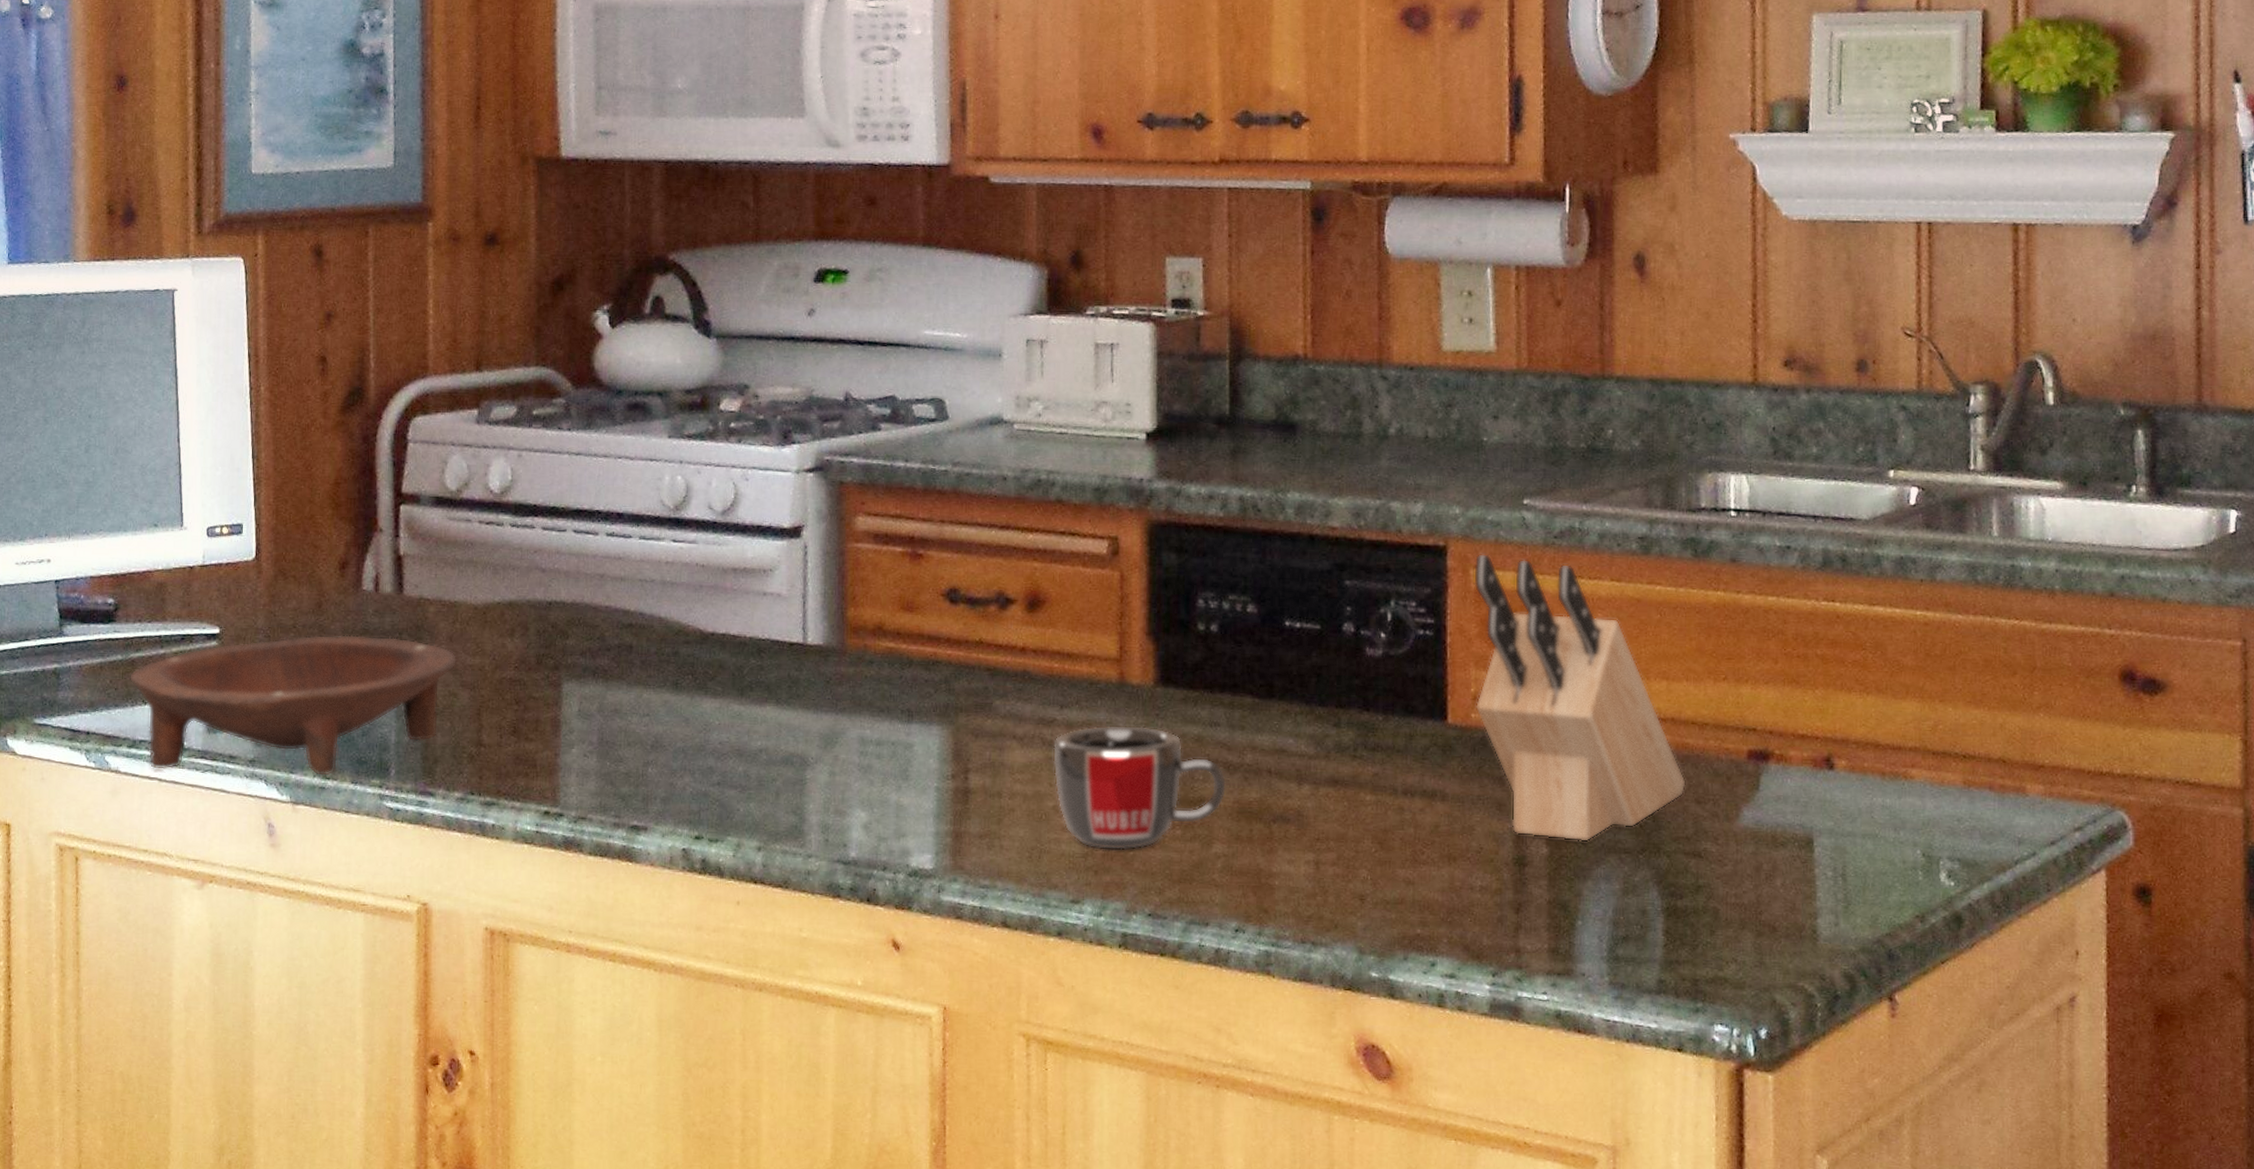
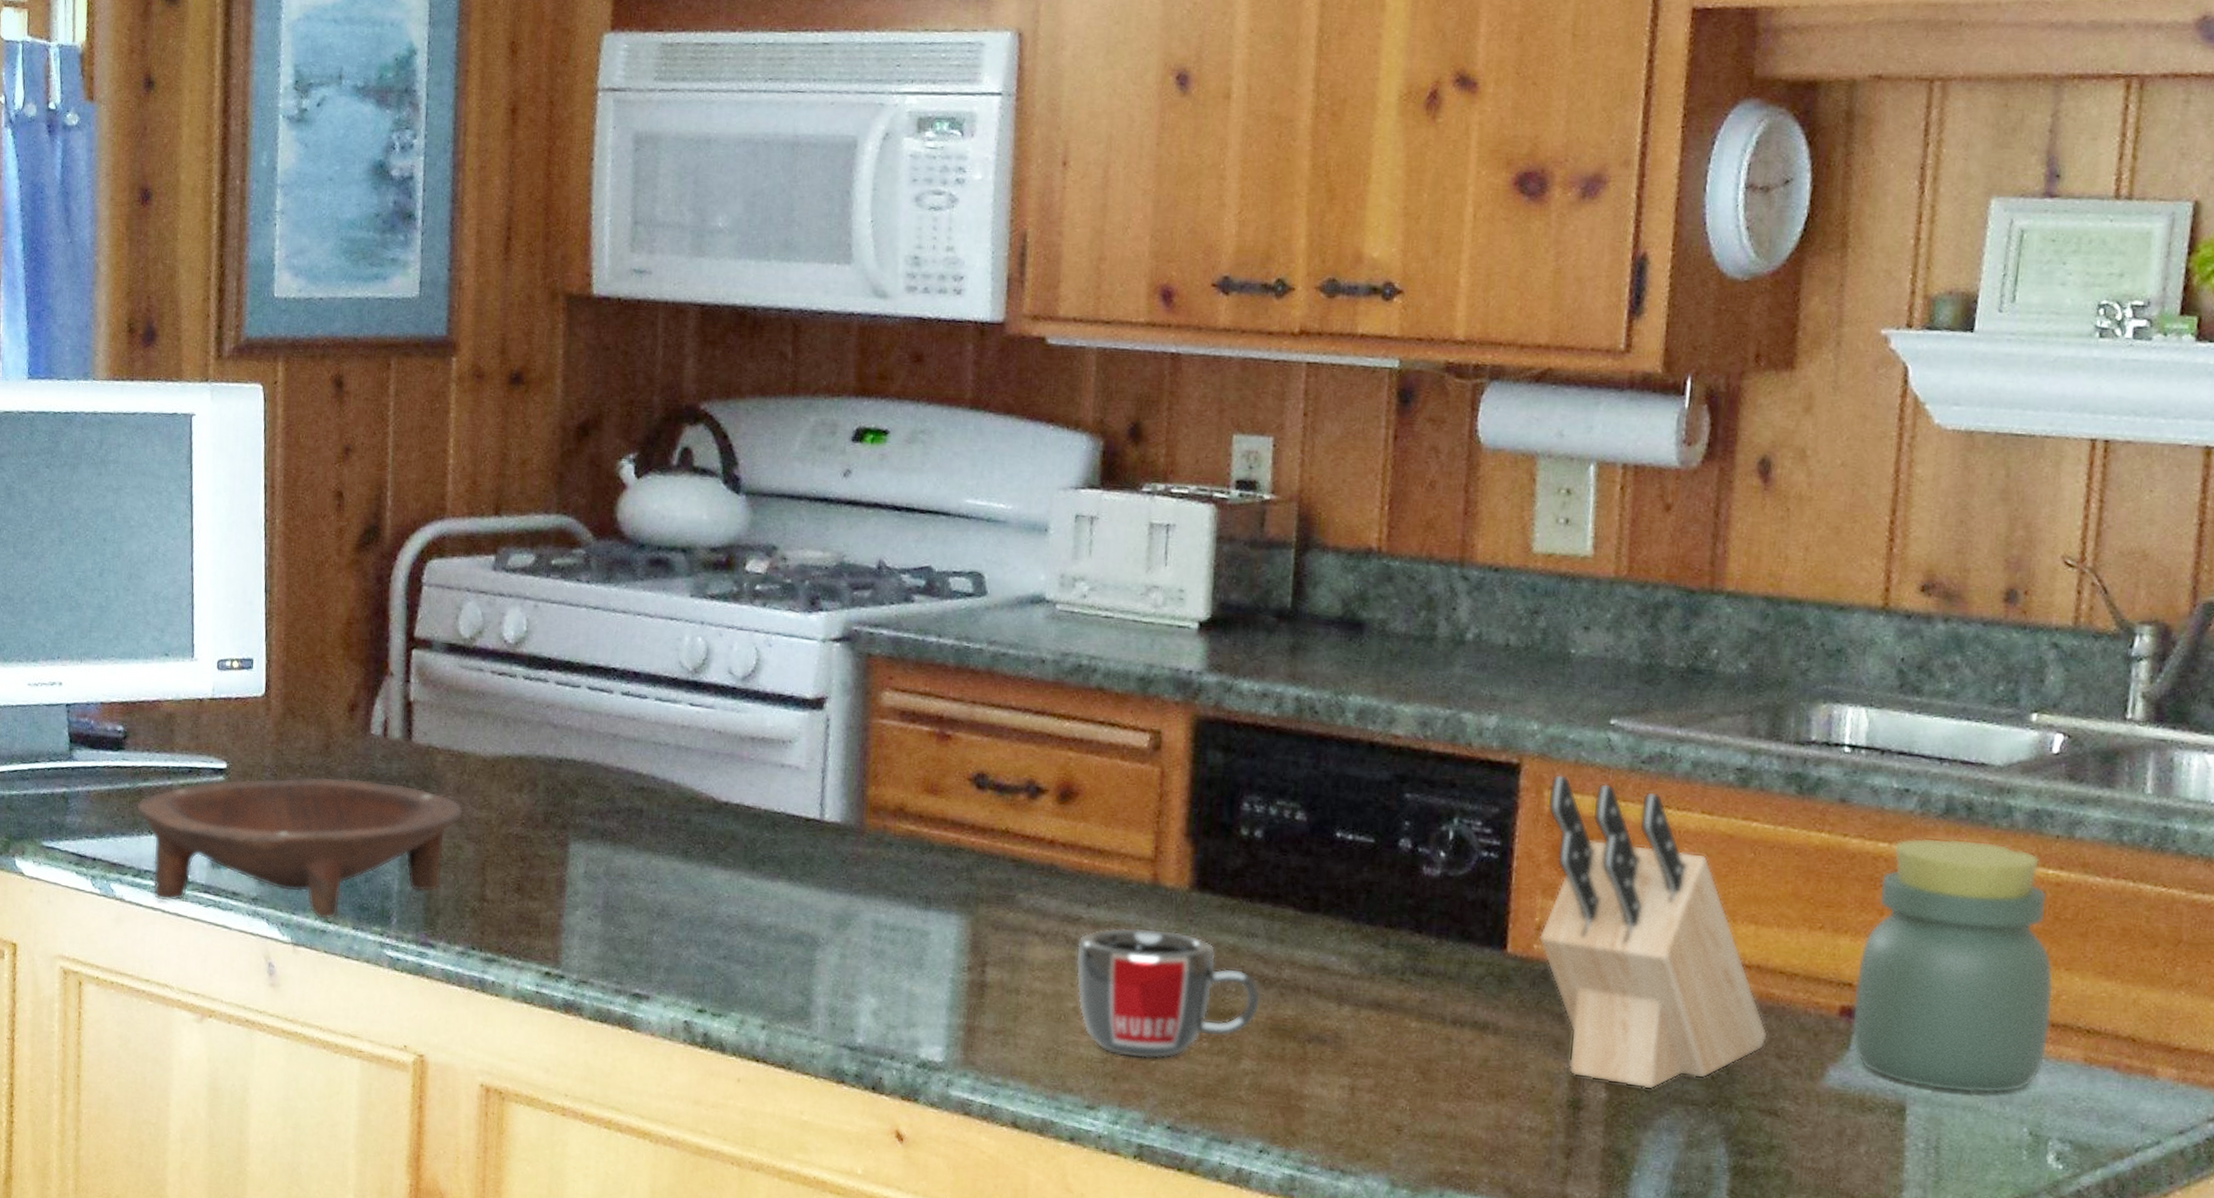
jar: none [1759,588,1932,822] -> present [1851,837,2054,1094]

